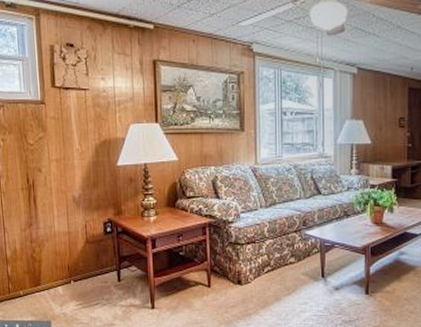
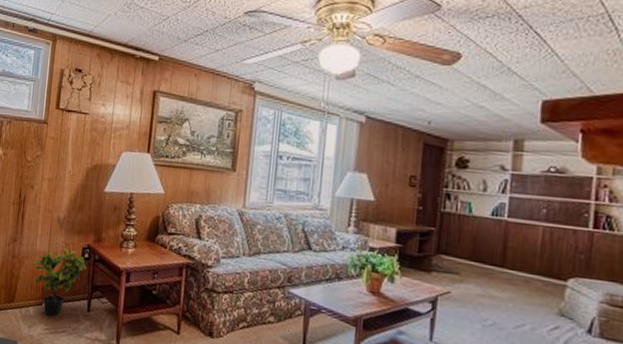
potted plant: none [55,225,110,292] -> present [34,247,86,316]

